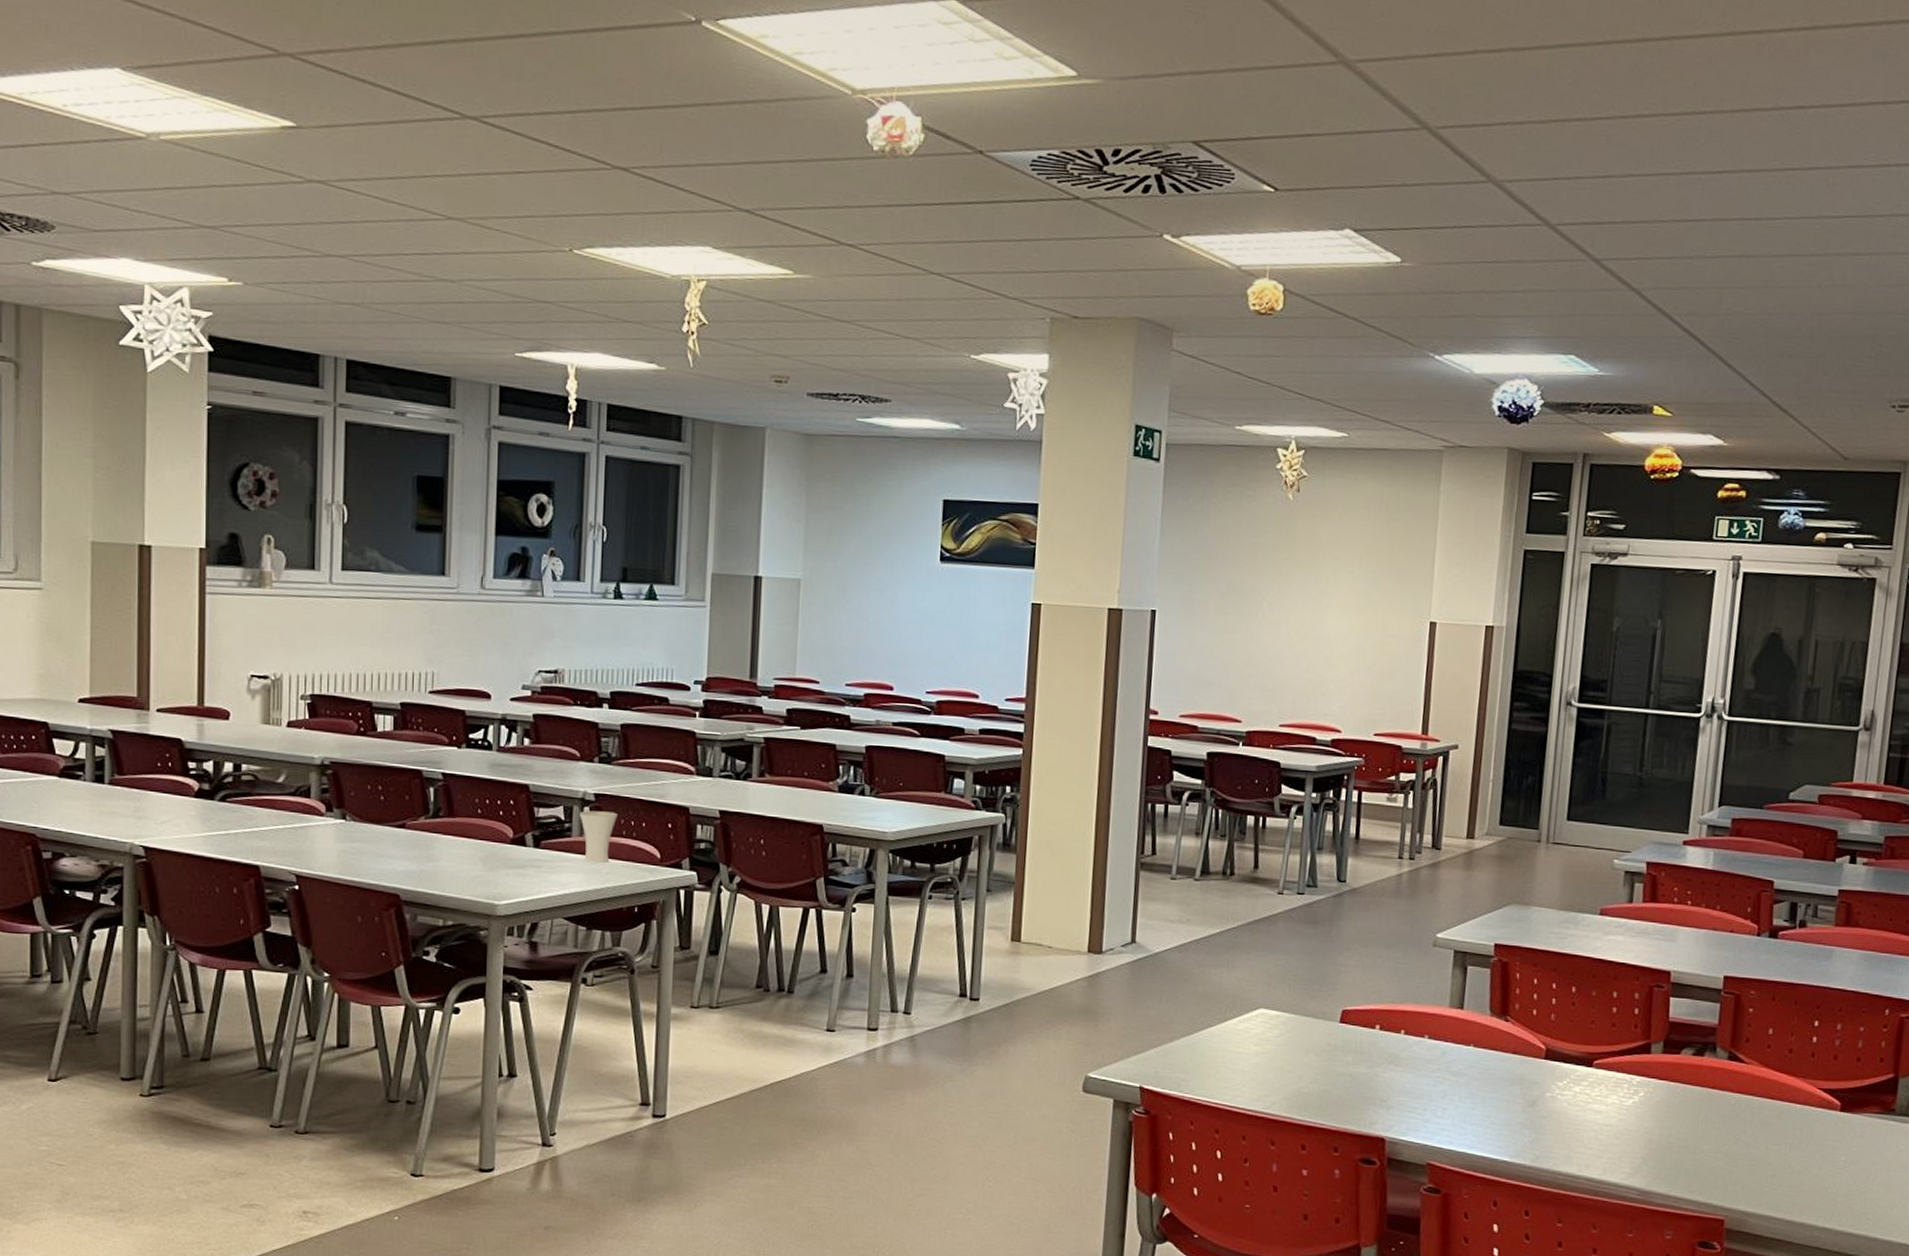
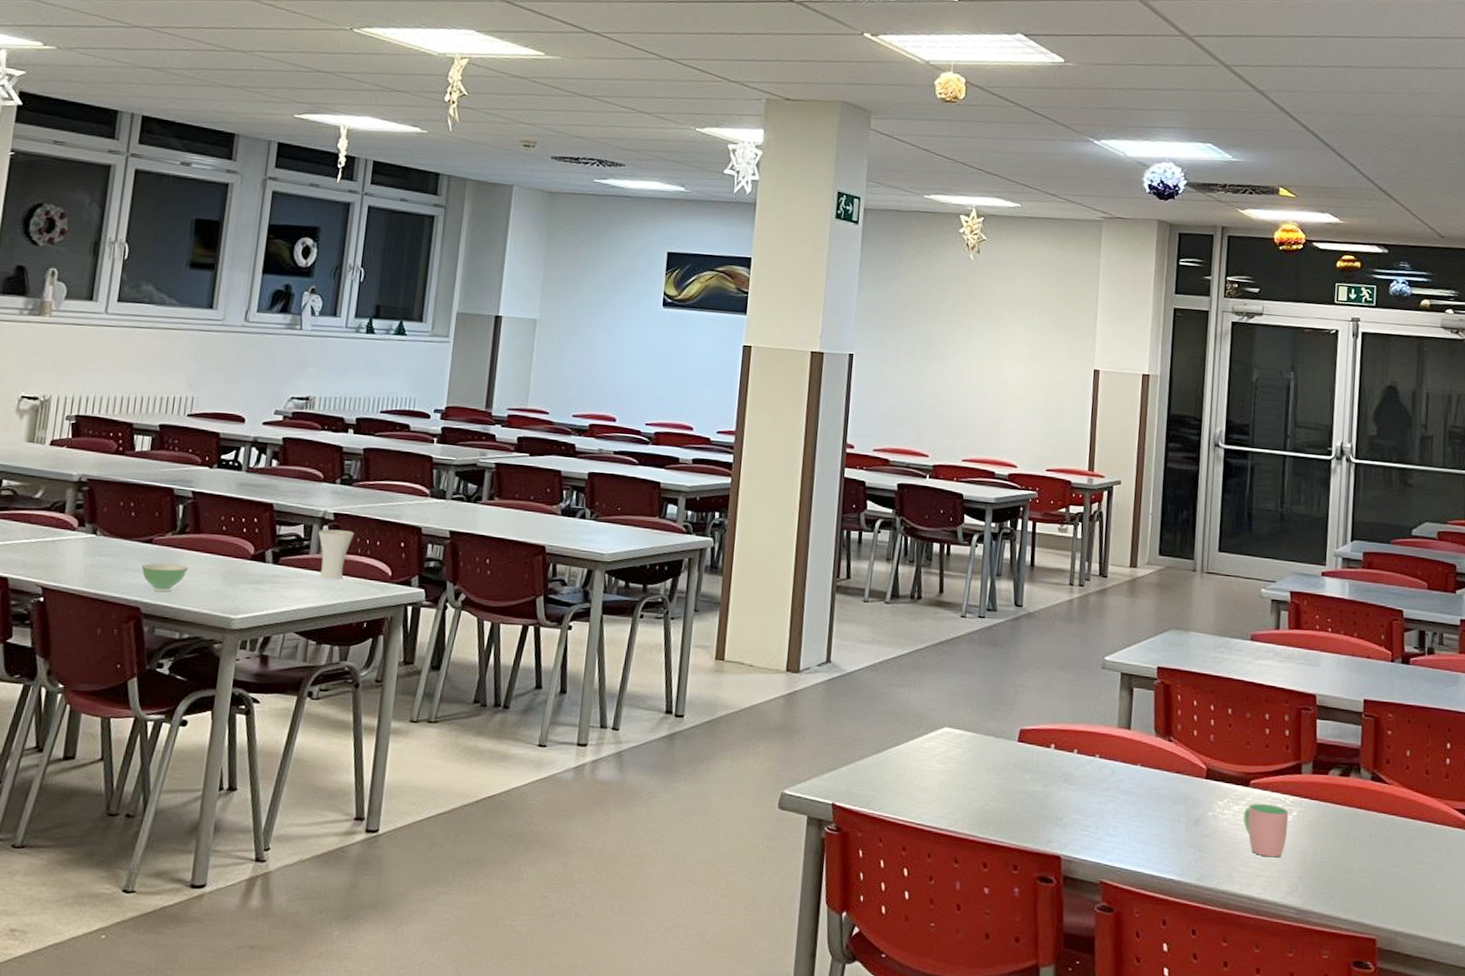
bowl: none [396,848,445,879] -> present [141,563,188,592]
cup: none [1584,1084,1635,1139] -> present [1243,803,1289,858]

